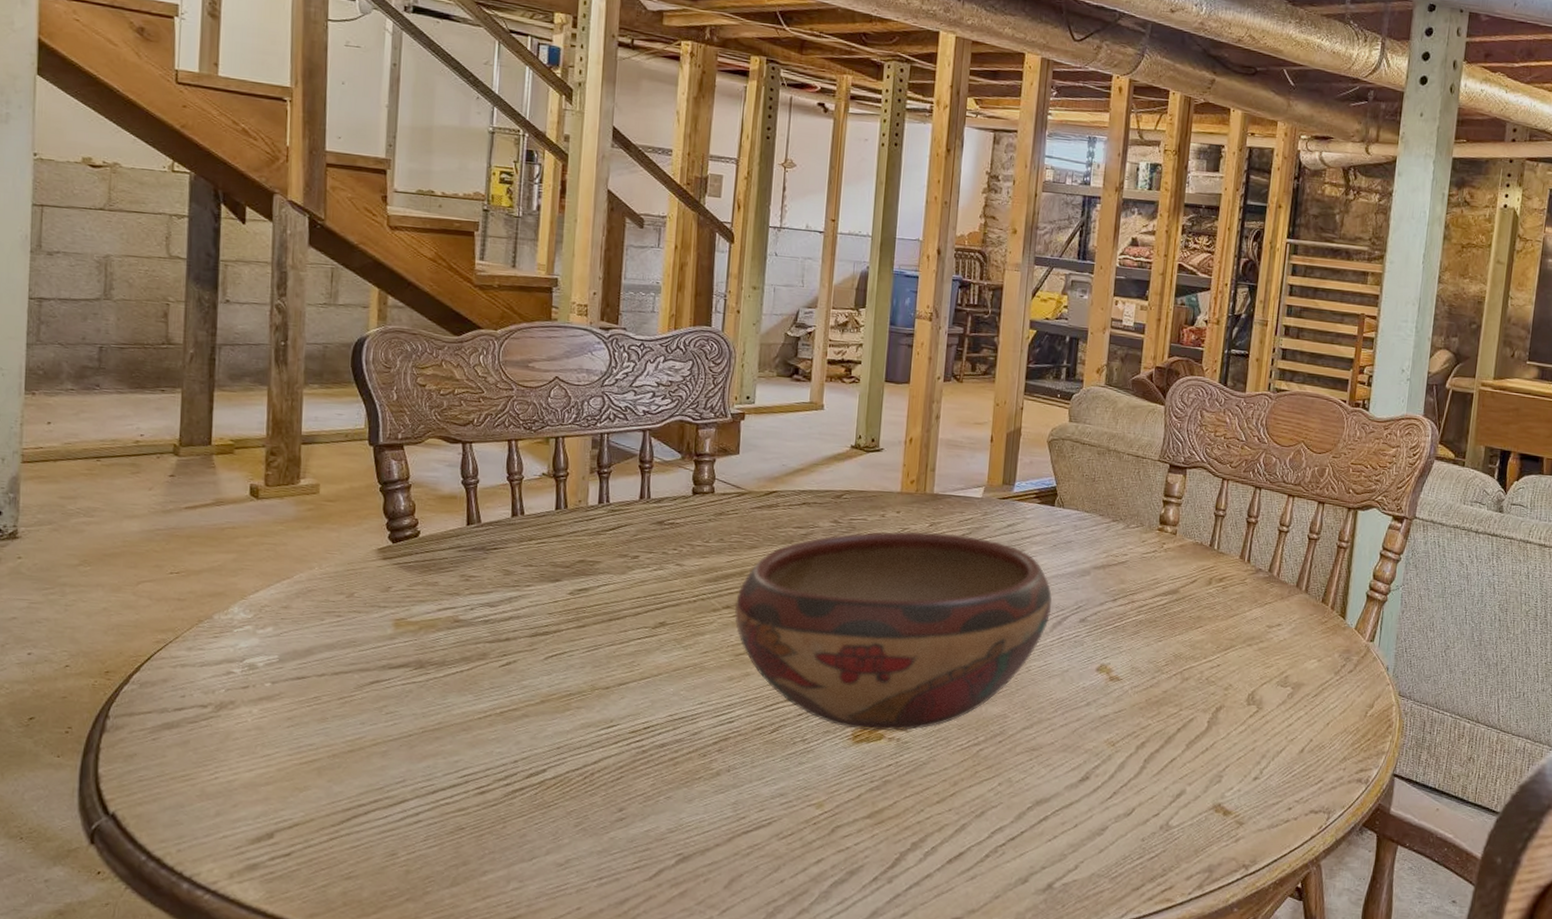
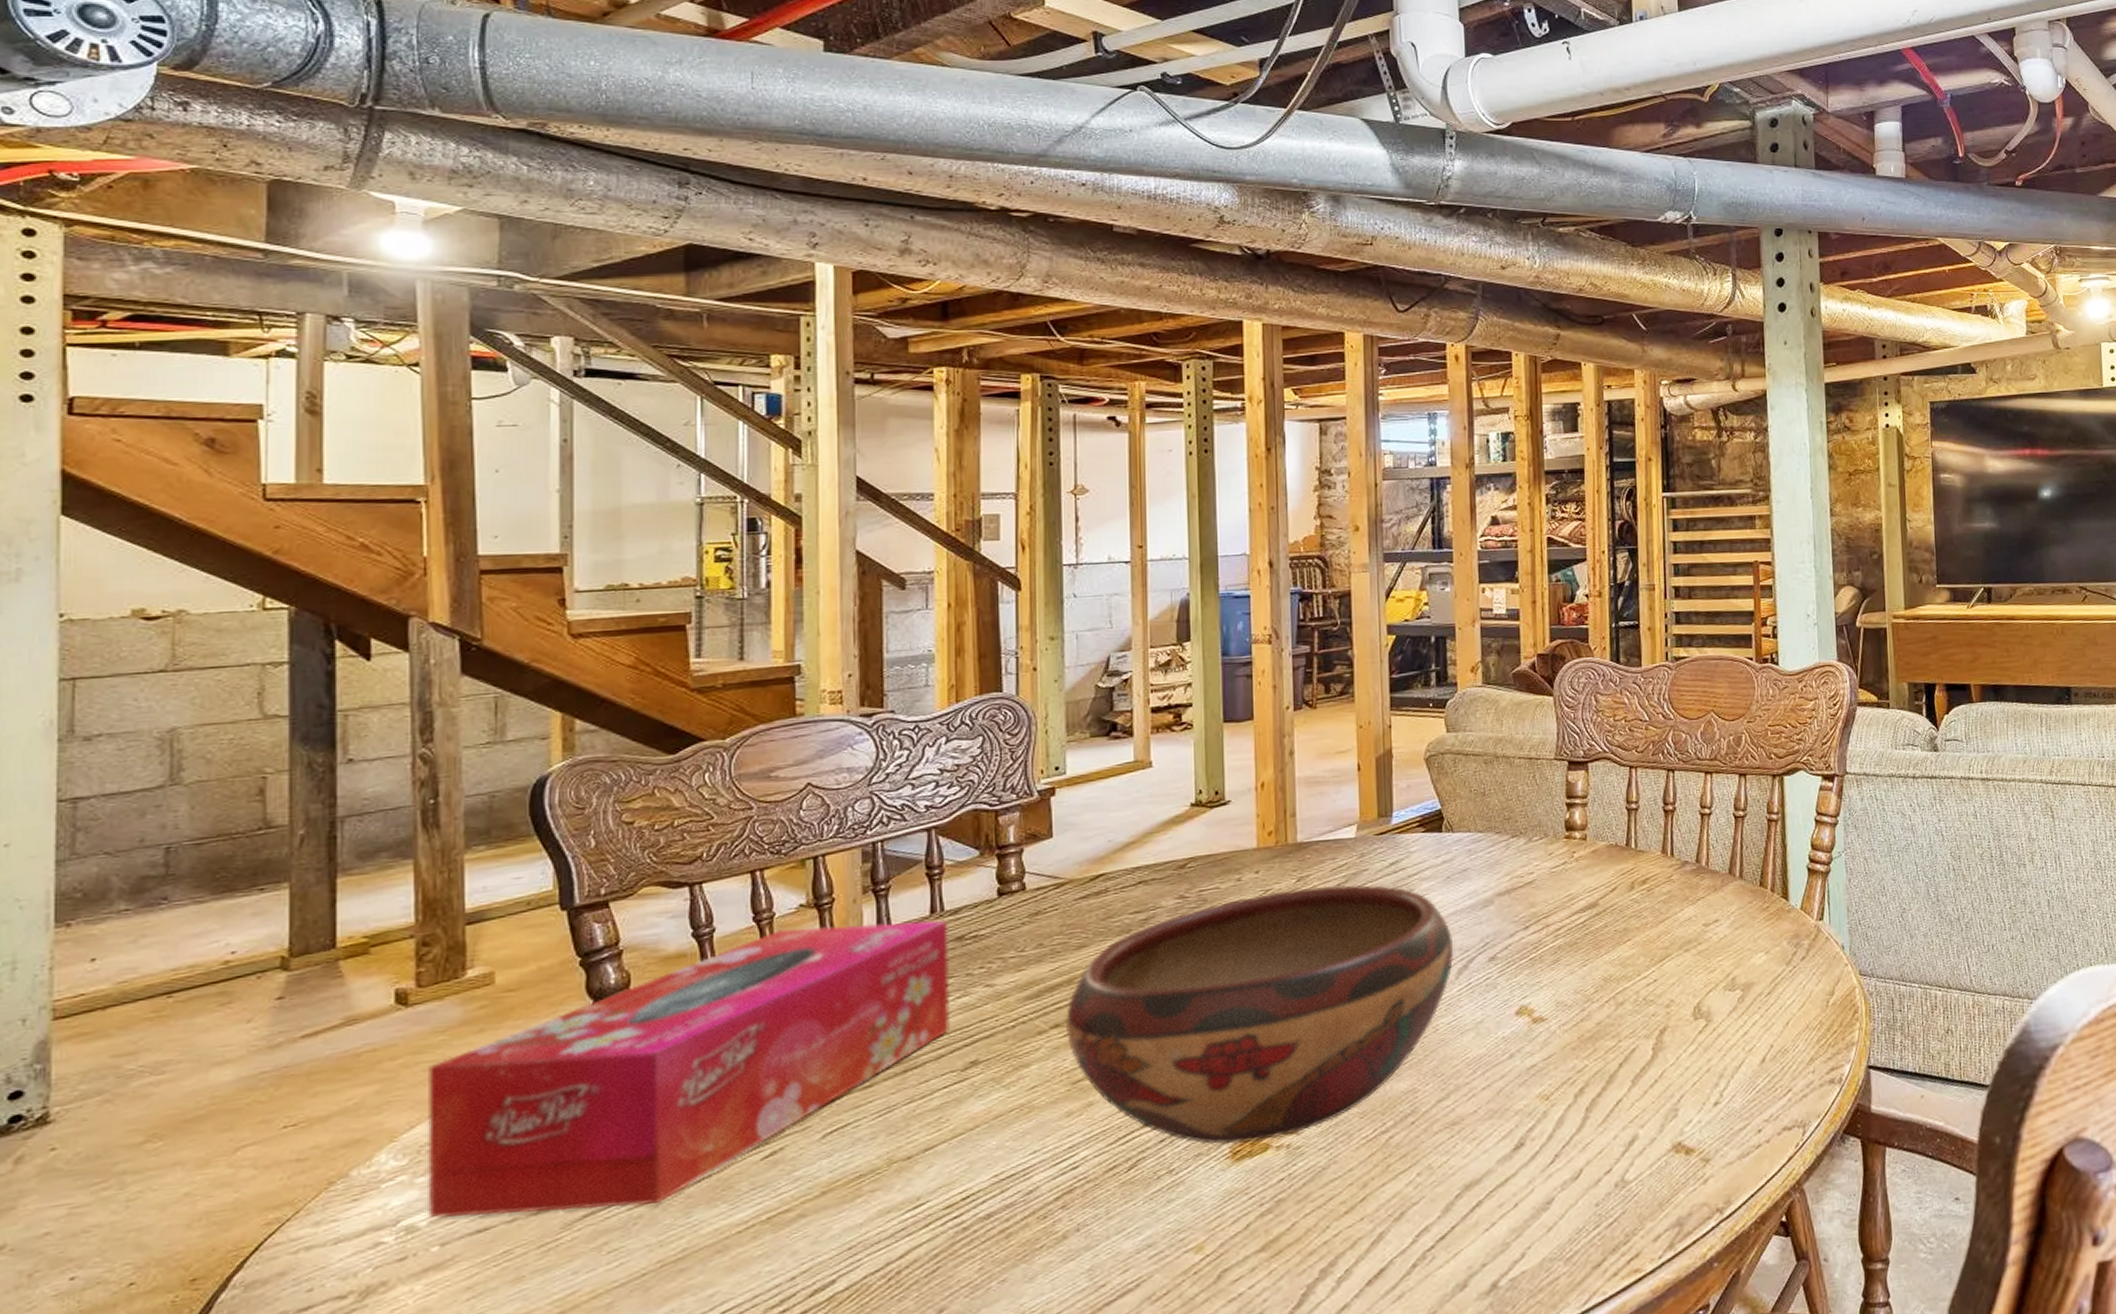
tissue box: none [264,490,652,685] -> present [428,920,950,1219]

